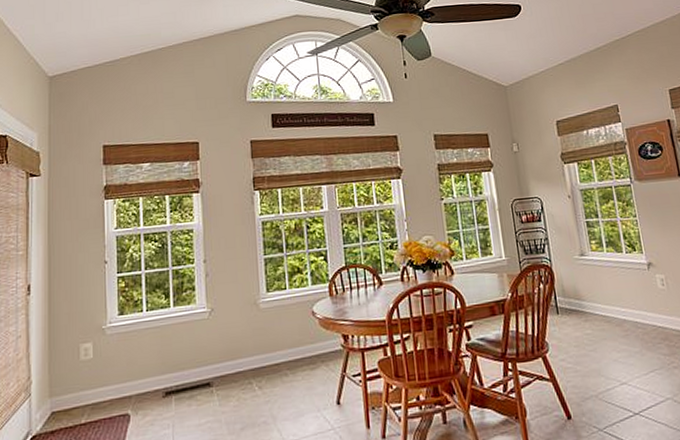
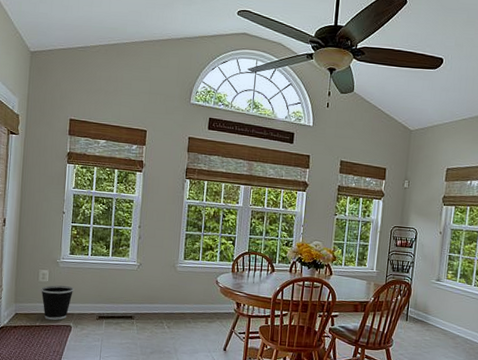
wastebasket: none [84,359,129,413] -> present [41,285,75,321]

